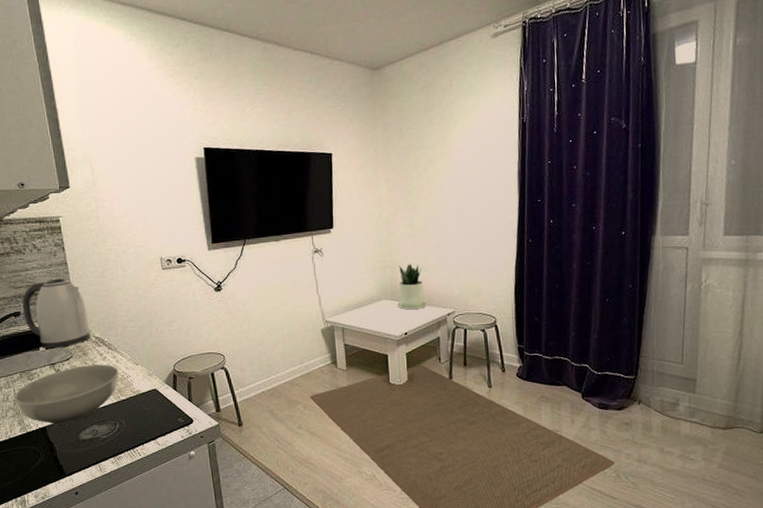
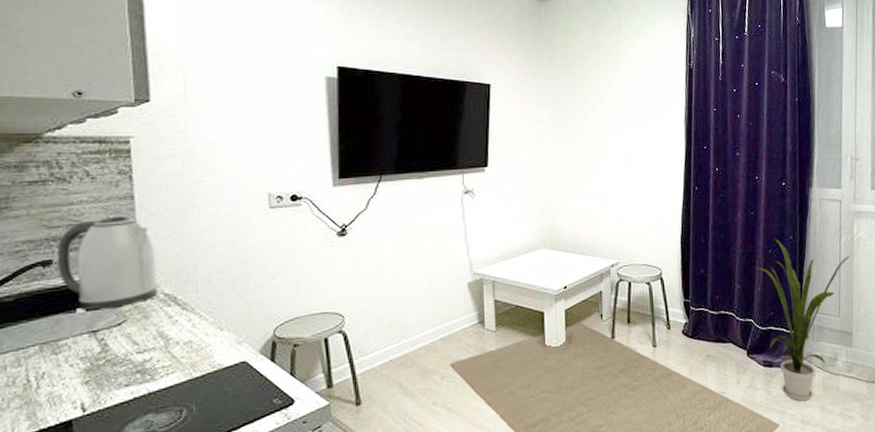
bowl: present [14,364,119,424] -> none [25,329,194,416]
planter: present [397,264,427,310] -> none [557,209,589,261]
house plant: none [591,288,697,442] -> present [755,239,851,402]

